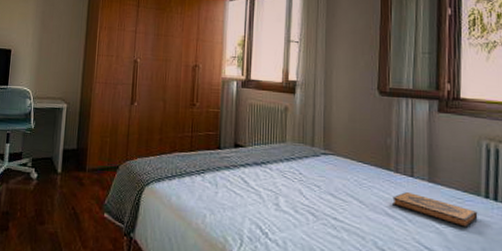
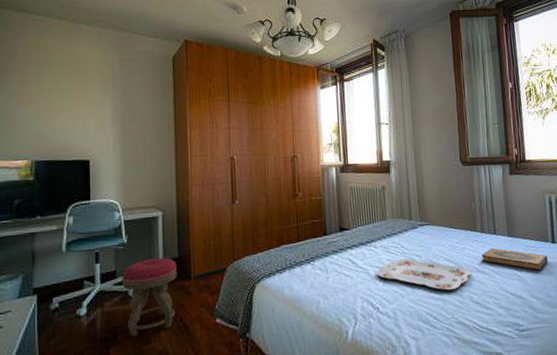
stool: none [26,146,75,216] -> present [122,257,177,337]
serving tray: none [269,186,378,231] -> present [376,258,471,291]

